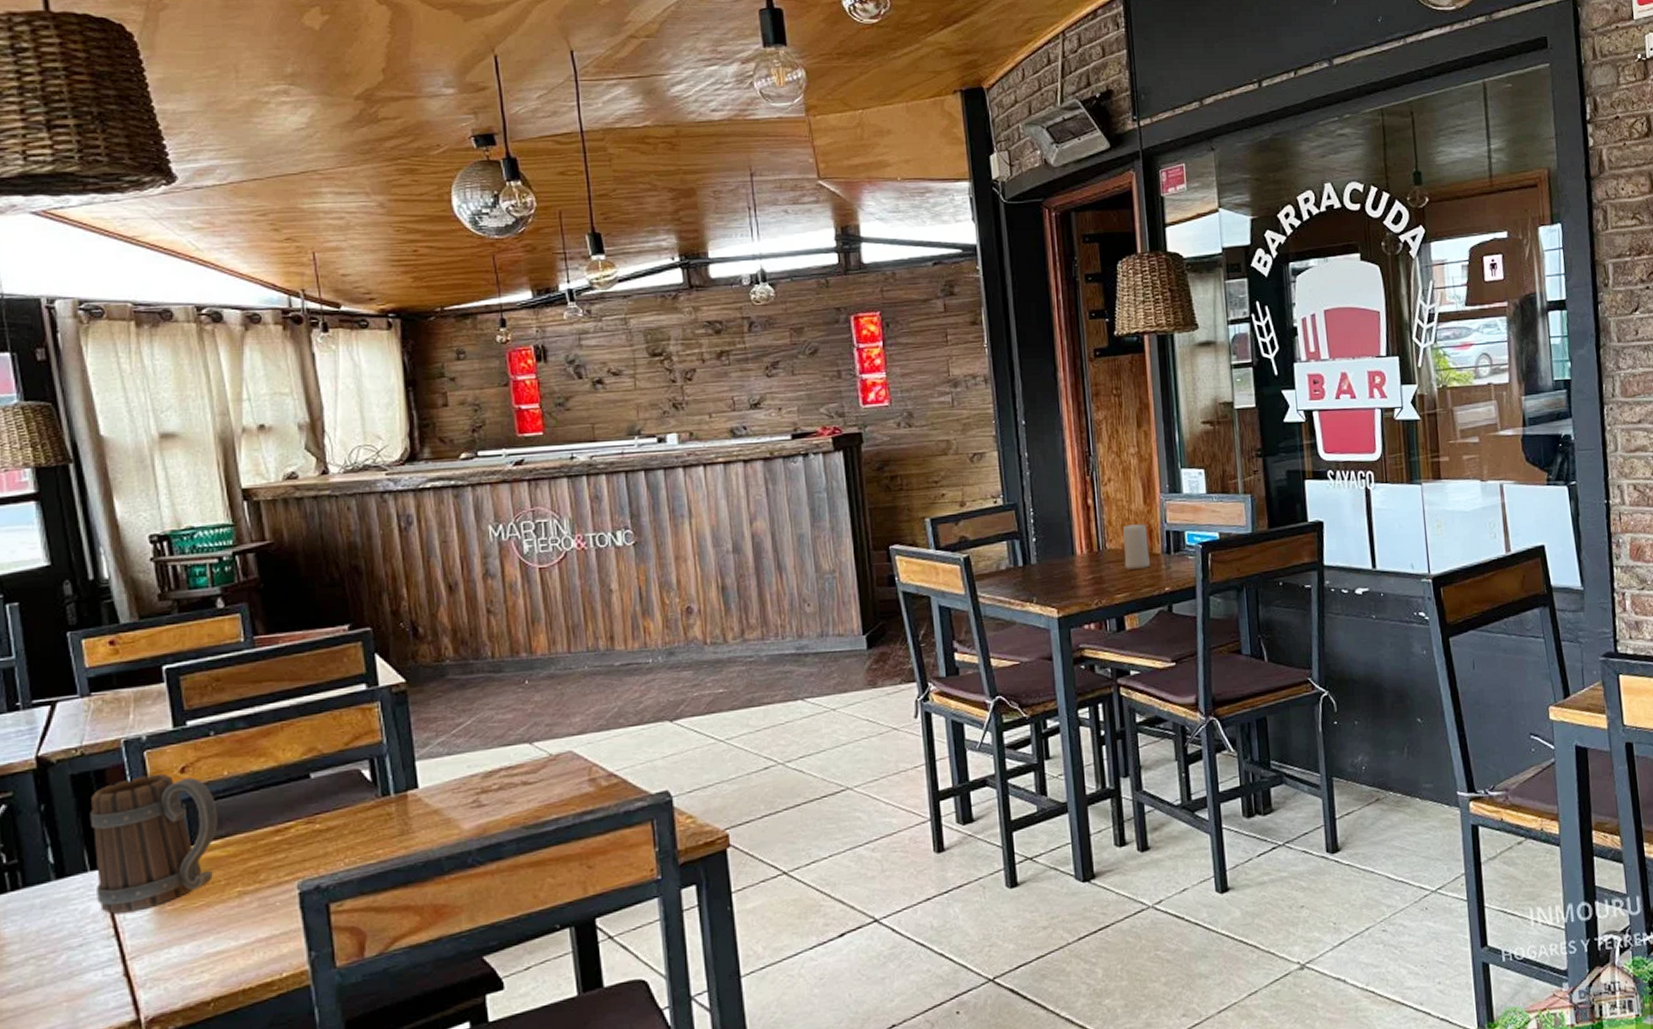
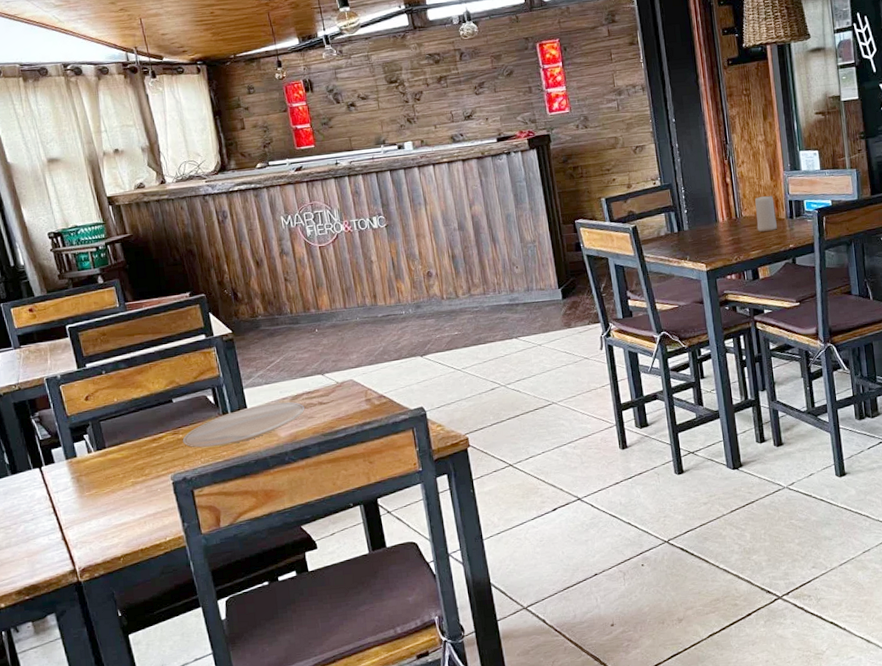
beer mug: present [90,773,218,914] -> none [28,401,114,498]
plate: none [319,780,502,845] -> present [182,401,305,449]

